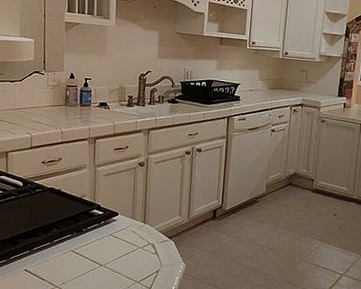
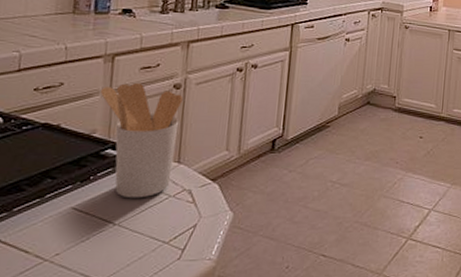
utensil holder: none [87,160,146,248] -> present [101,82,183,198]

